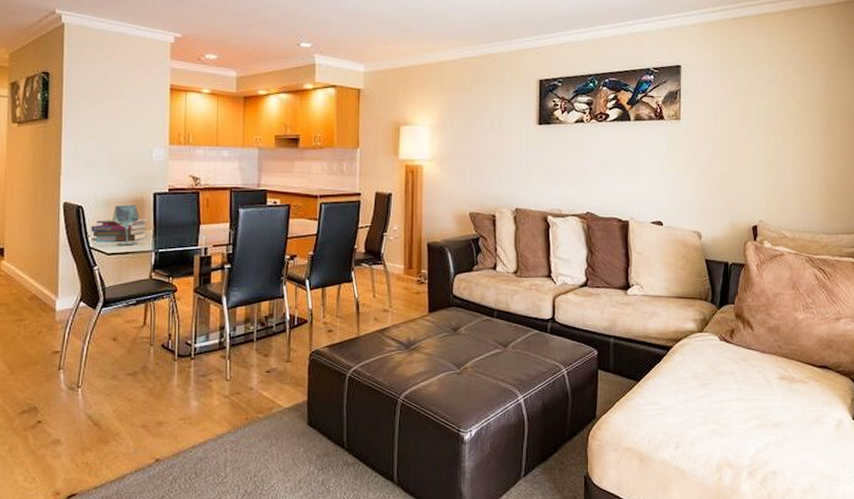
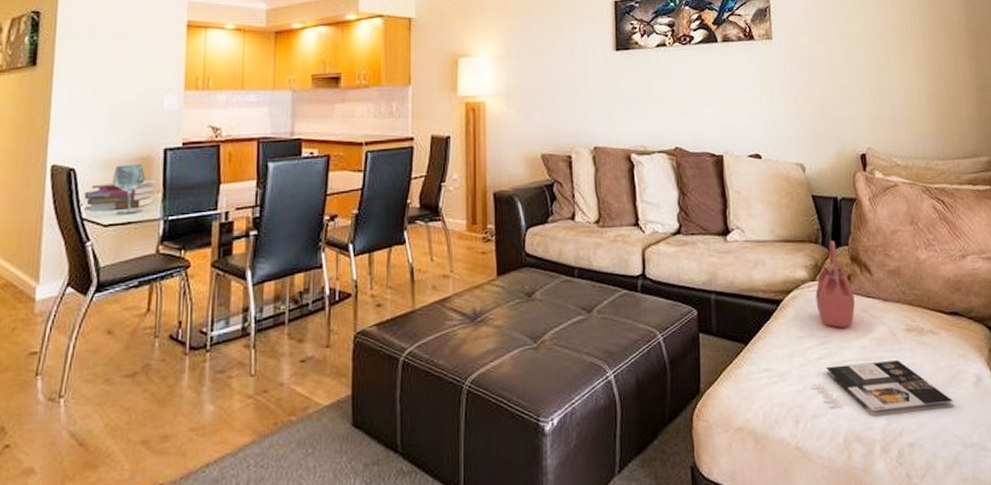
magazine: none [692,403,816,447] -> present [811,360,955,416]
handbag: none [702,299,736,373] -> present [815,240,855,328]

